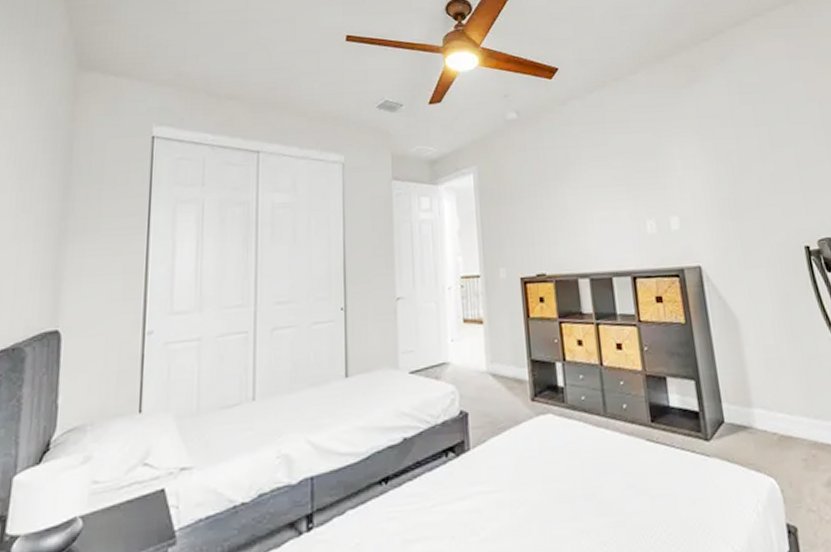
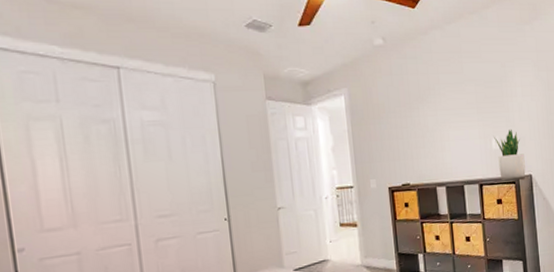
planter: none [647,209,693,274] -> present [493,128,526,182]

